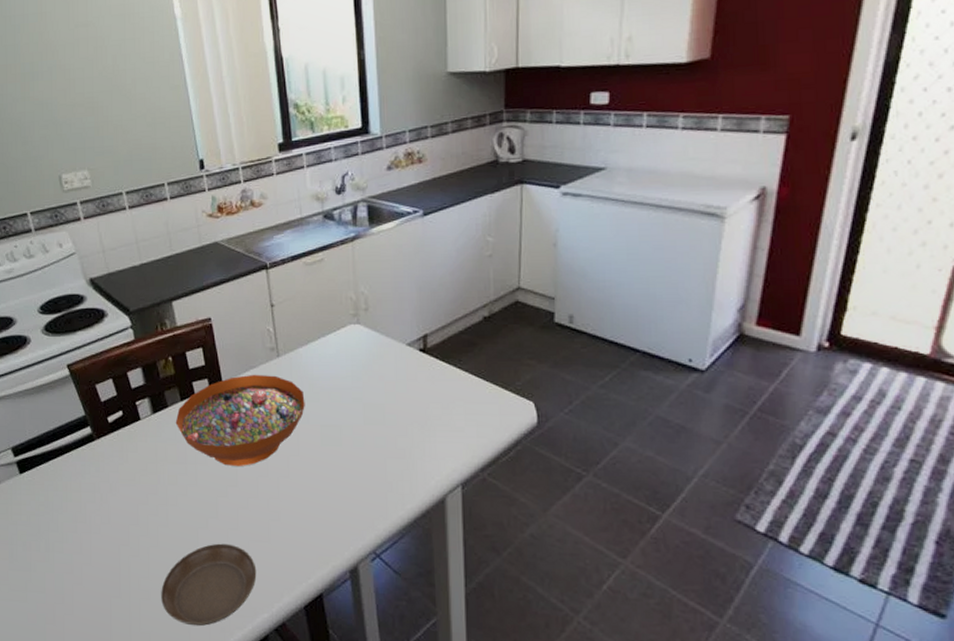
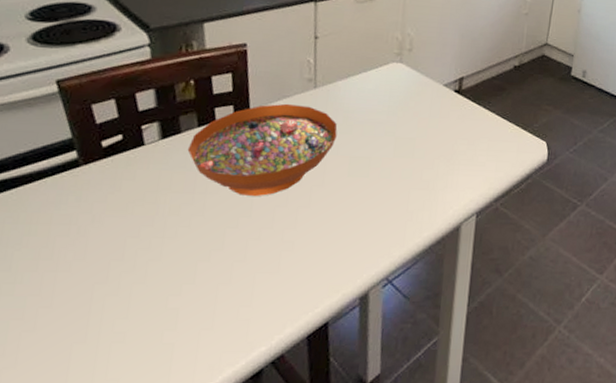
saucer: present [161,543,257,626] -> none [139,276,260,367]

